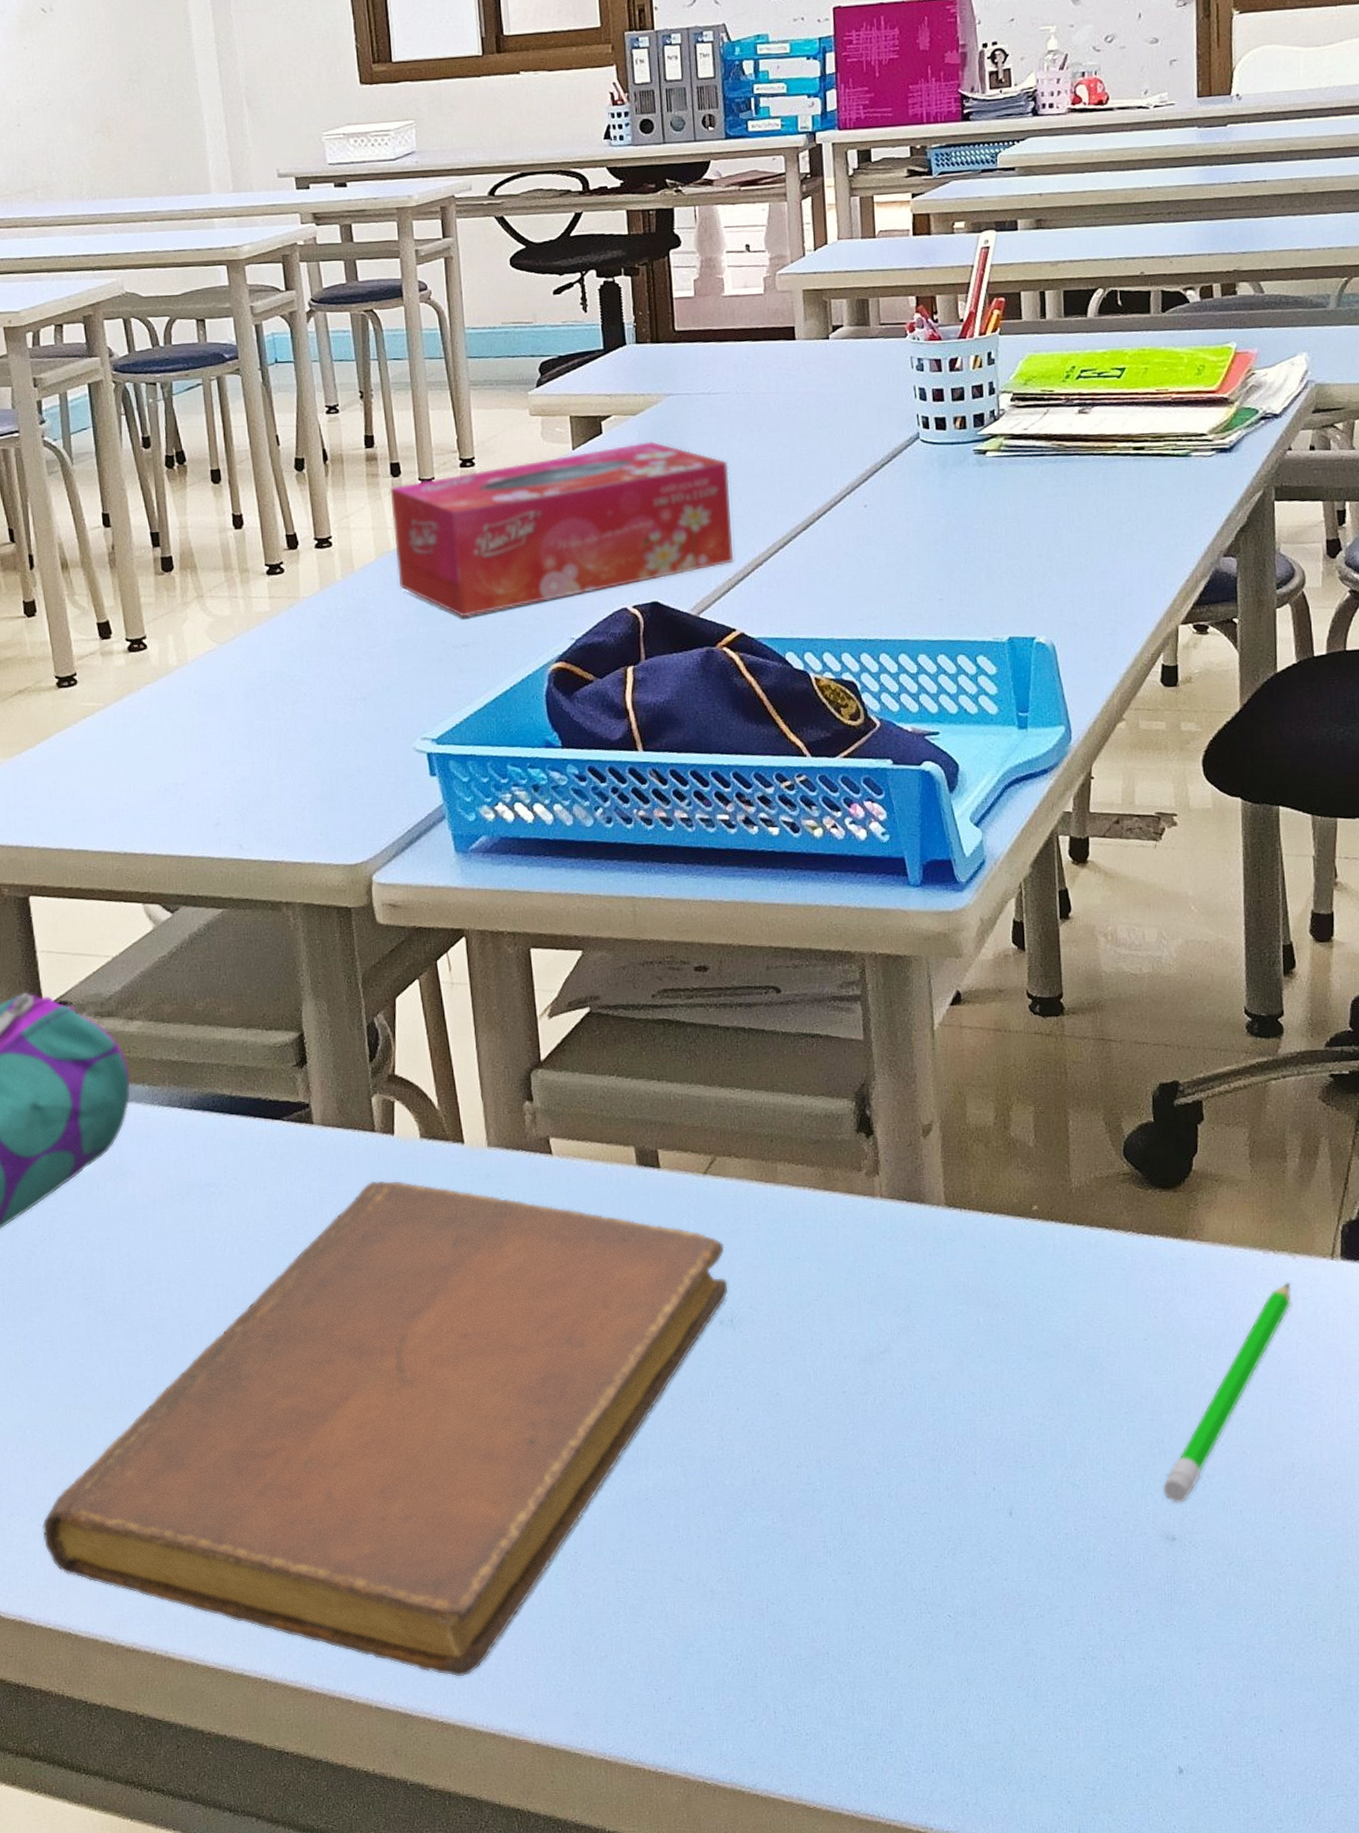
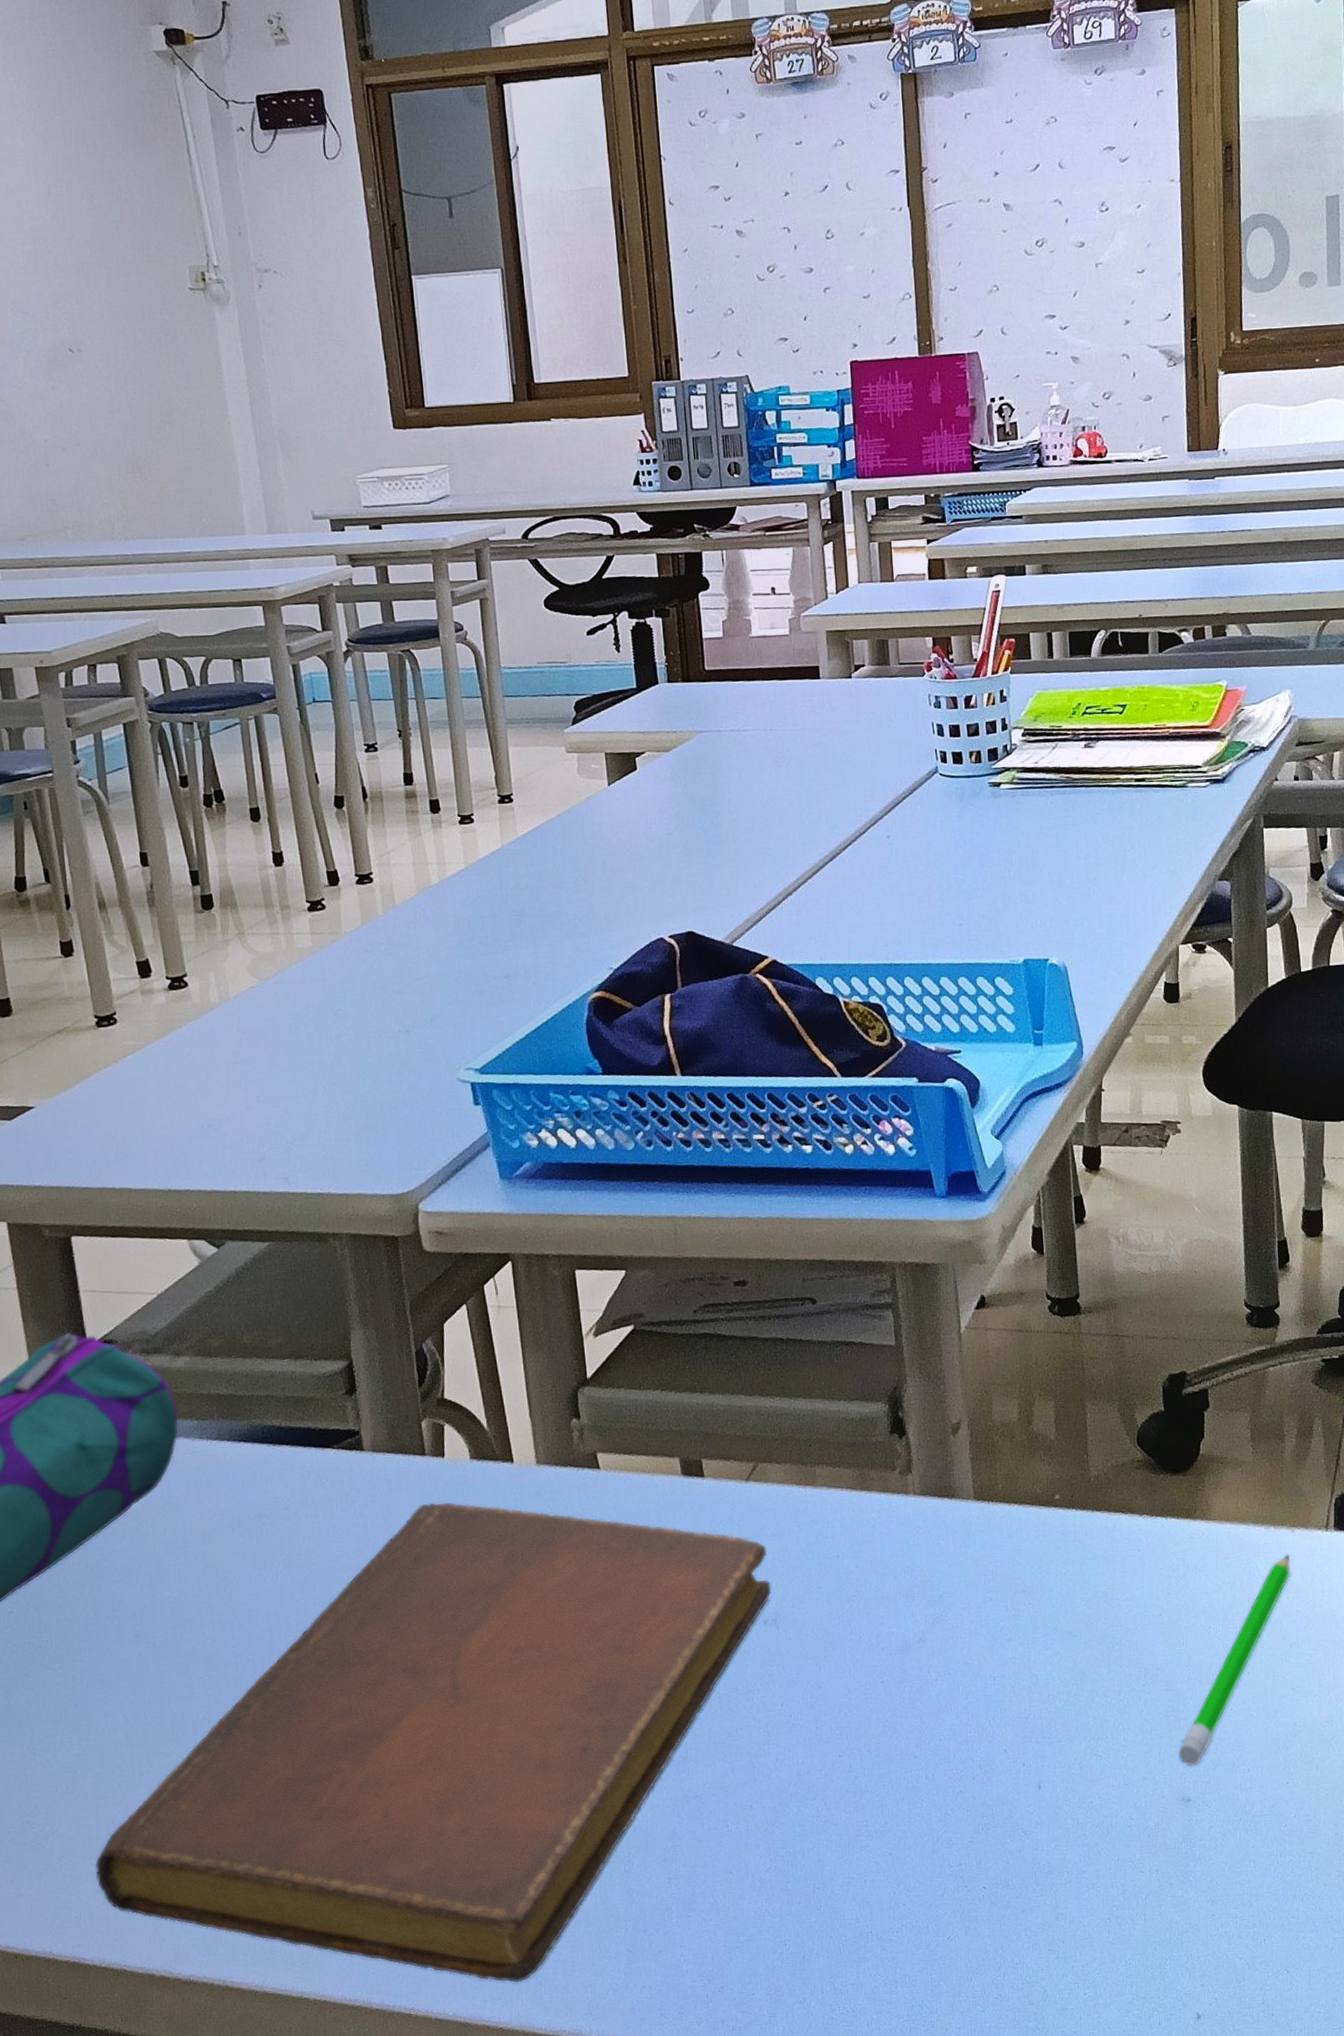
tissue box: present [390,441,734,617] -> none [429,777,765,949]

